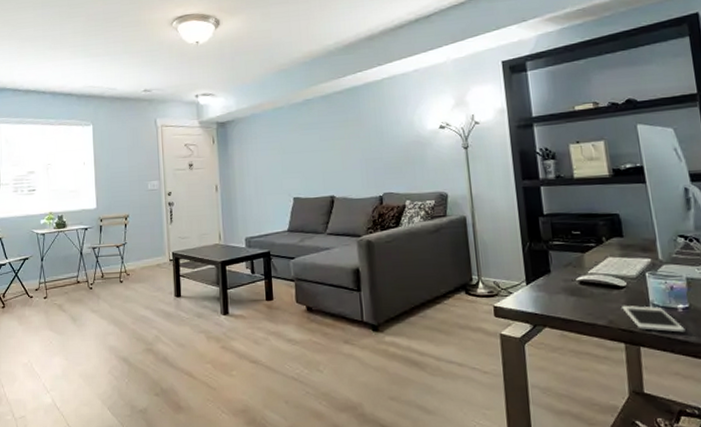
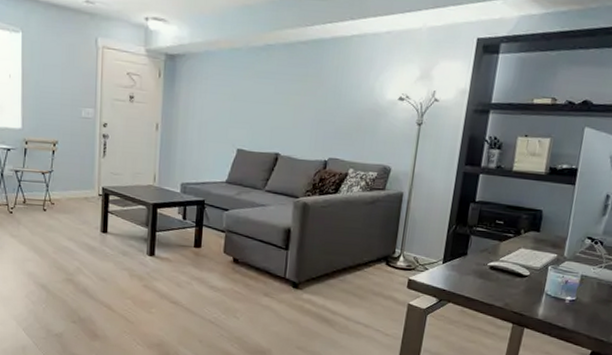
cell phone: present [622,306,686,333] -> none [519,292,566,321]

